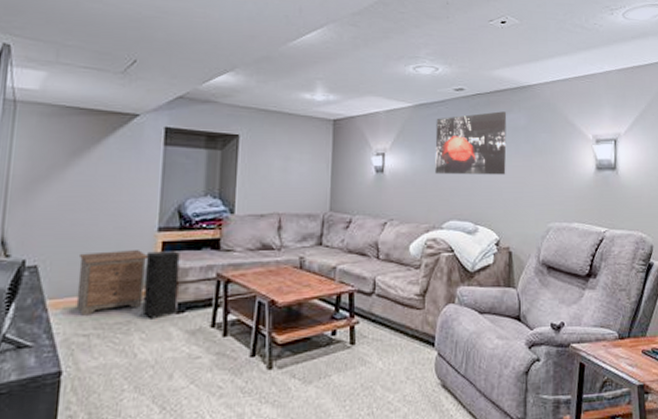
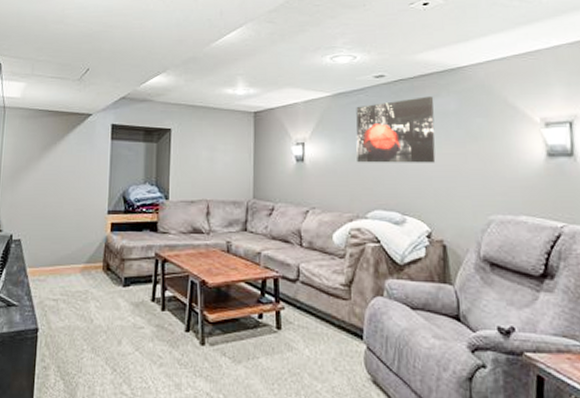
nightstand: present [76,250,148,316] -> none [48,229,100,283]
speaker: present [142,251,180,319] -> none [96,231,125,290]

